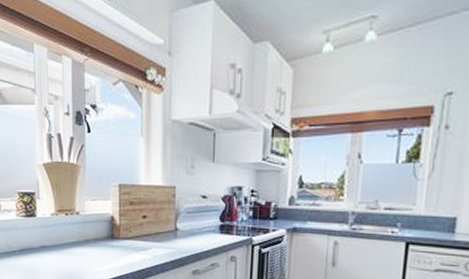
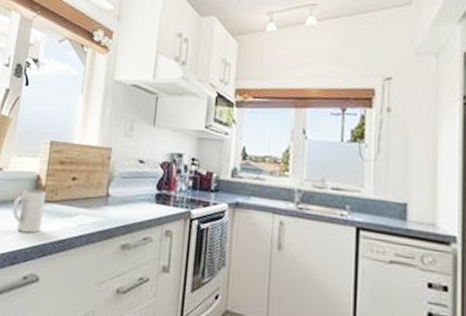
mug: none [93,228,121,266] -> present [12,189,46,234]

